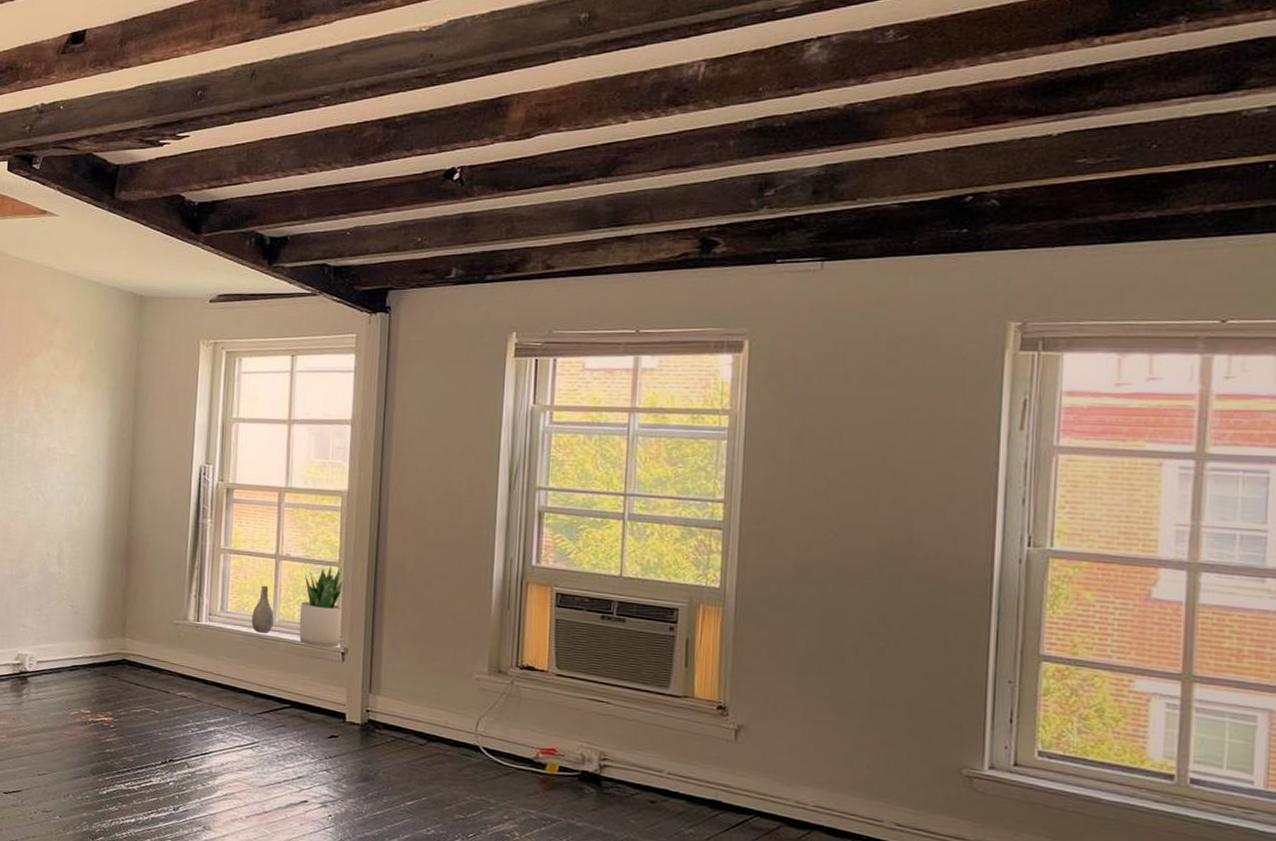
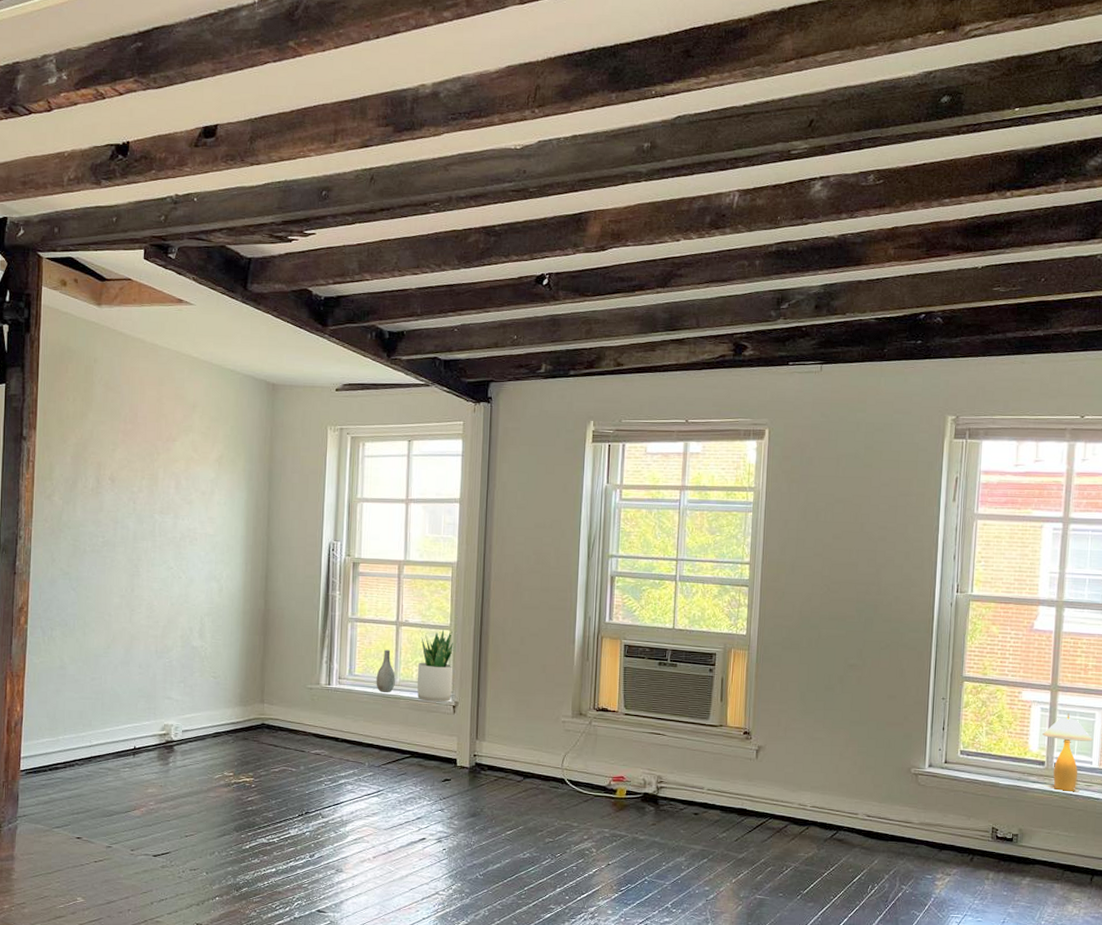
table lamp: none [1169,712,1255,821] -> present [1042,713,1094,793]

